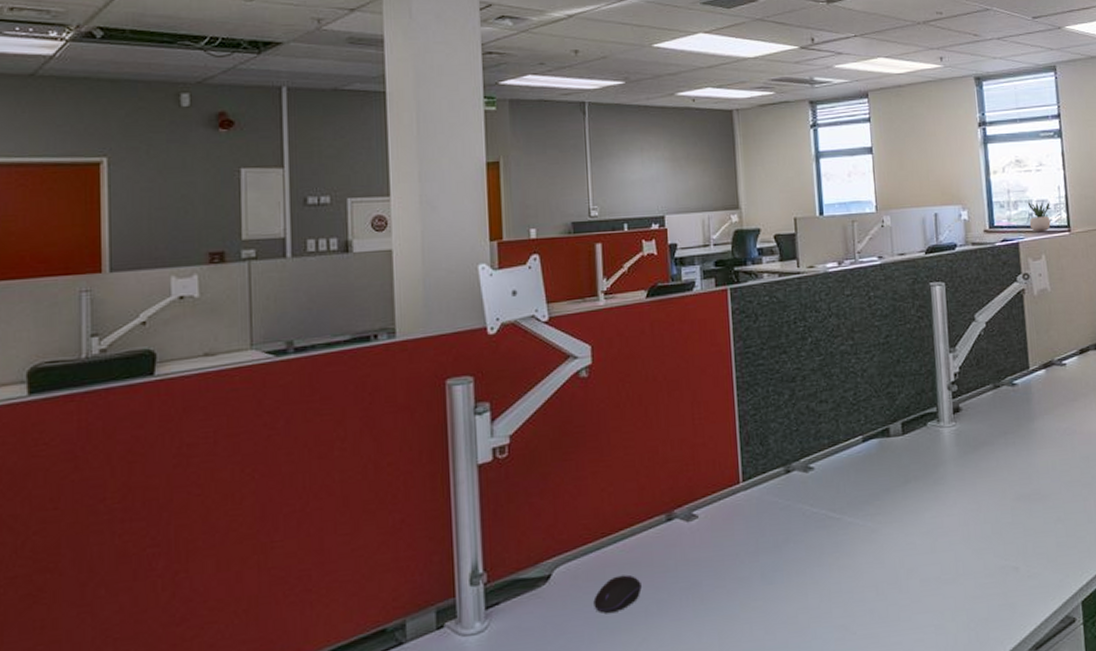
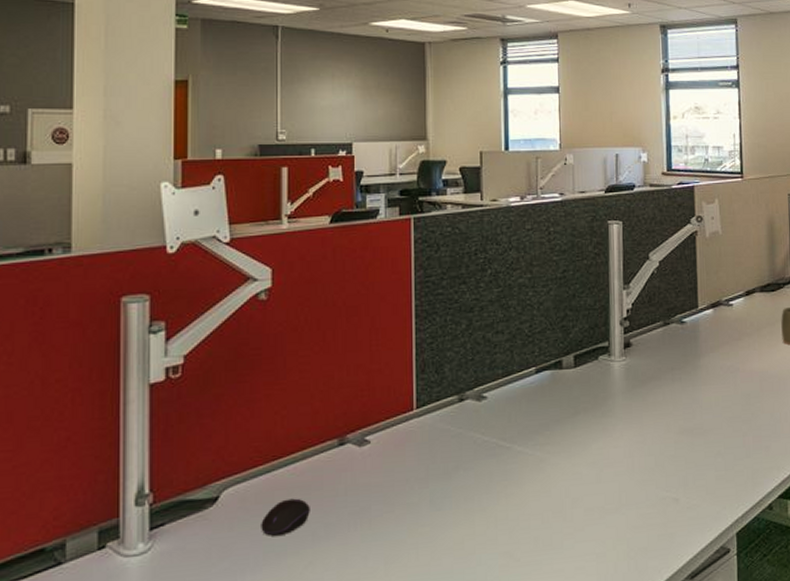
potted plant: present [1027,201,1052,233] -> none [704,147,727,178]

